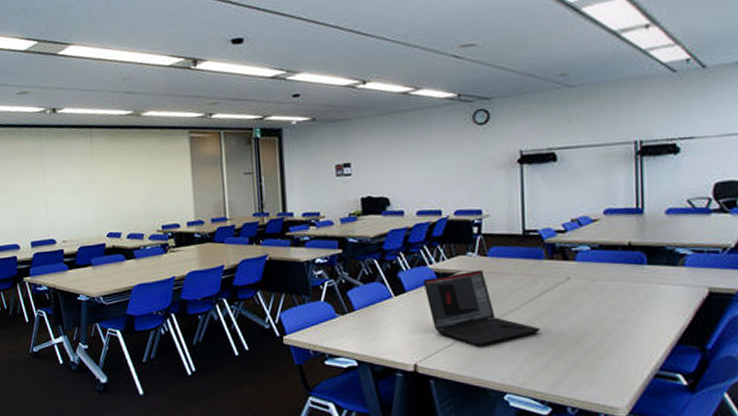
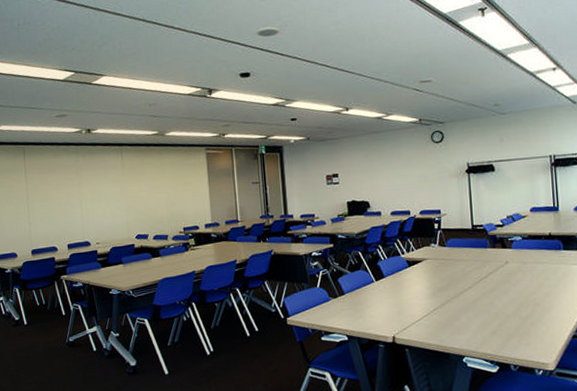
laptop: present [423,270,541,347] -> none [397,258,489,320]

